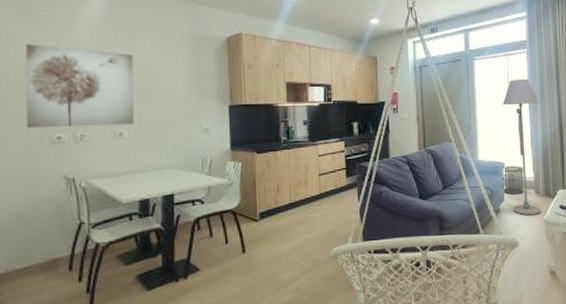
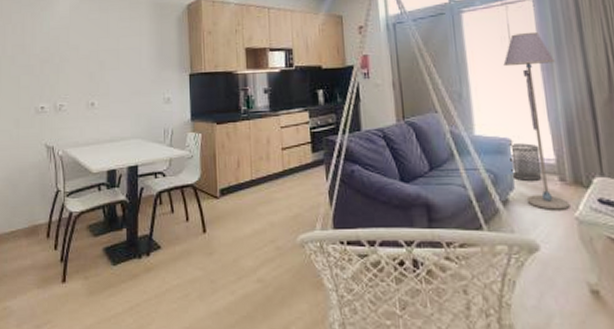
wall art: present [25,44,135,128] -> none [18,22,104,98]

